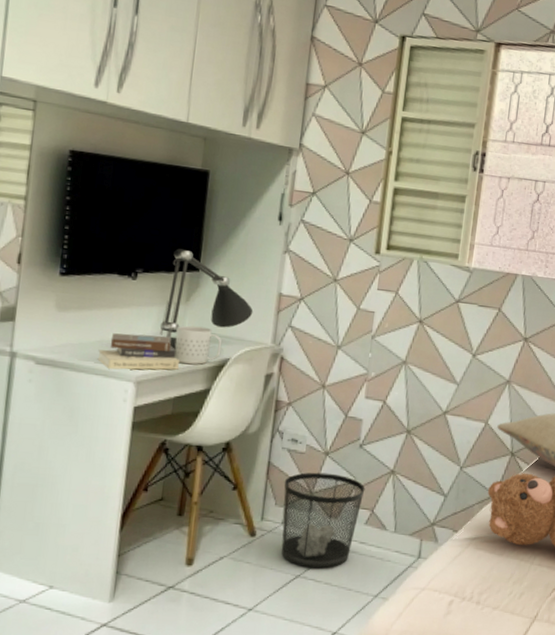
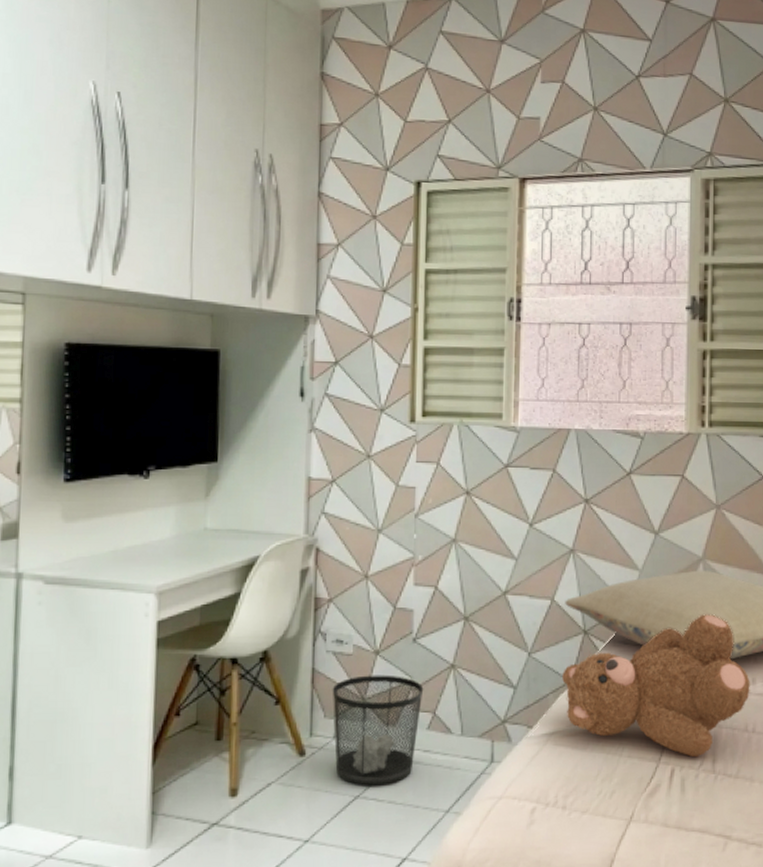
books: present [97,333,179,370] -> none [112,538,204,582]
desk lamp: present [159,248,253,351] -> none [178,439,281,553]
mug: present [174,325,222,365] -> none [197,523,250,567]

